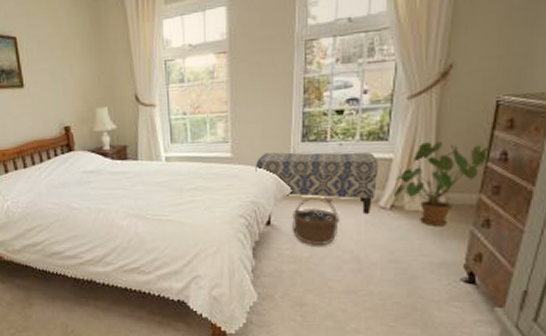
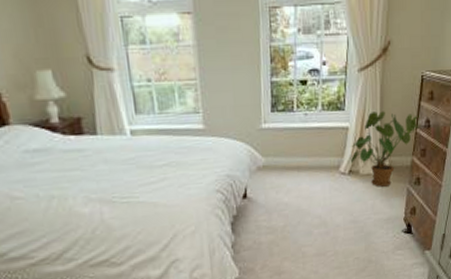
bench: present [255,152,379,214] -> none [228,121,338,180]
wicker basket: present [292,197,341,246] -> none [267,166,309,214]

